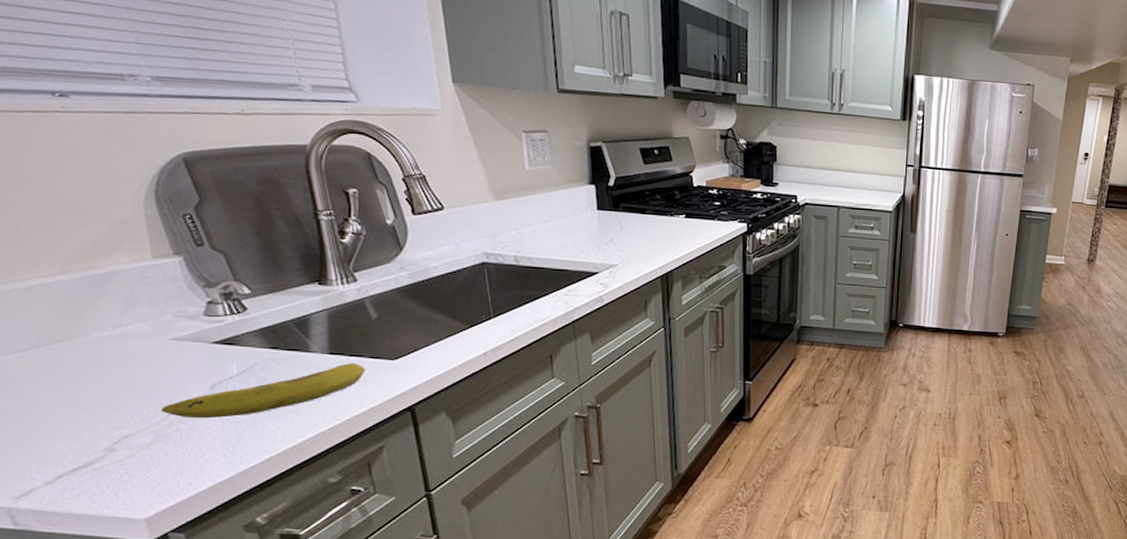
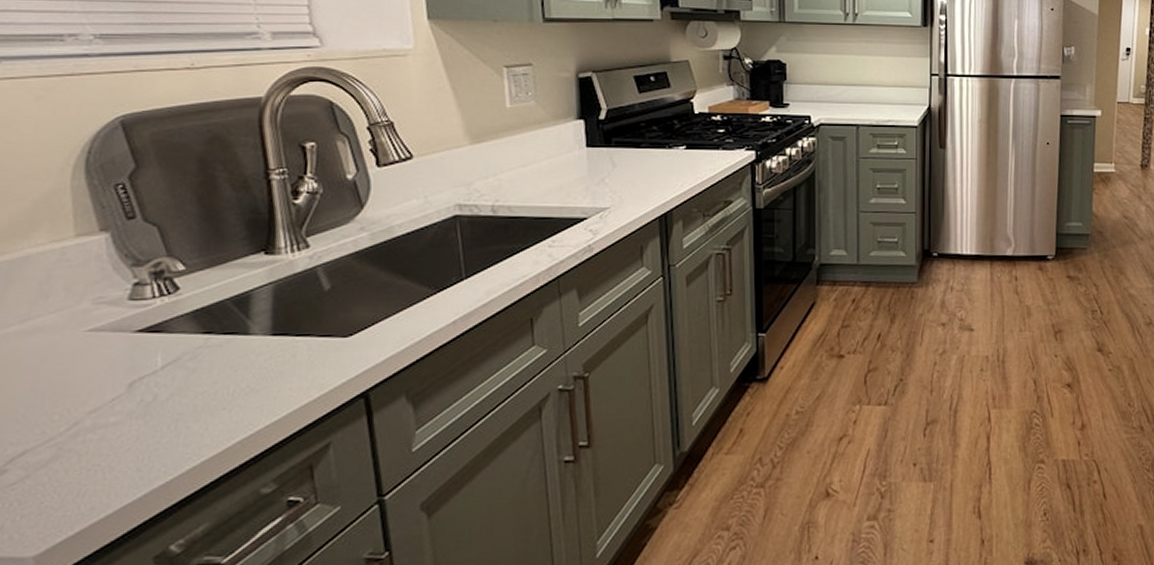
fruit: present [160,363,366,419] -> none [66,344,314,426]

